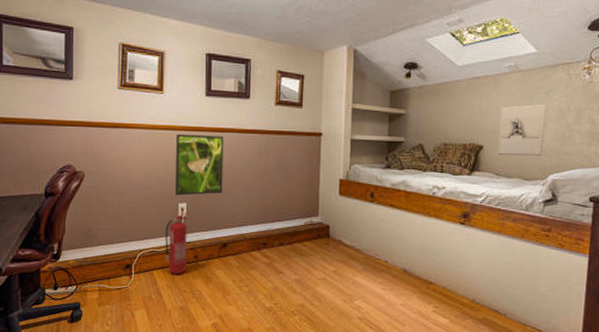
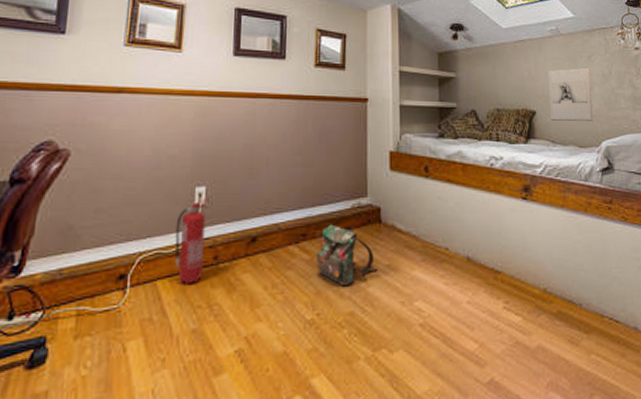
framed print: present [175,134,224,196] -> none [192,100,254,177]
backpack: none [274,237,326,285] -> present [316,224,379,286]

